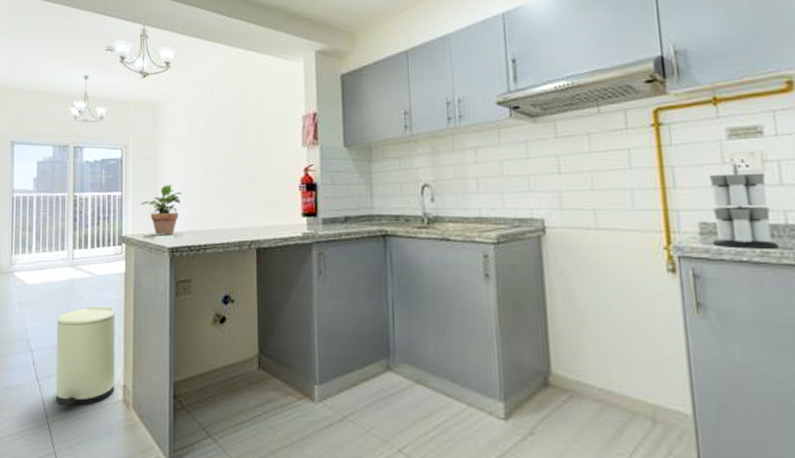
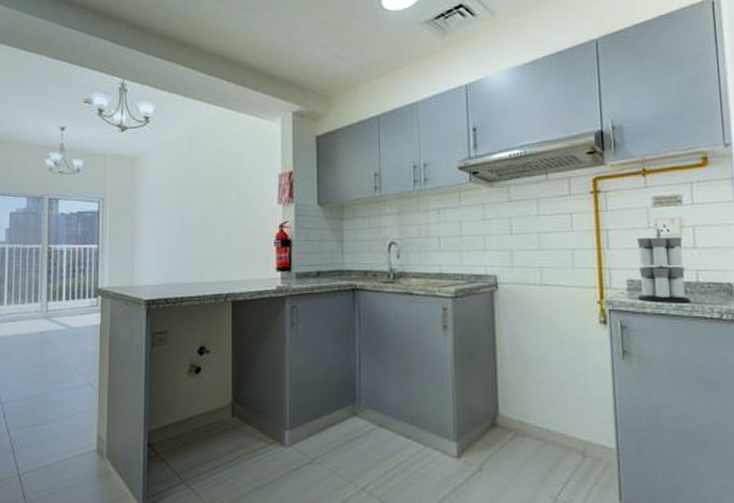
pedal bin: present [55,306,115,406] -> none [27,358,90,457]
potted plant: present [141,185,181,236] -> none [118,238,159,289]

